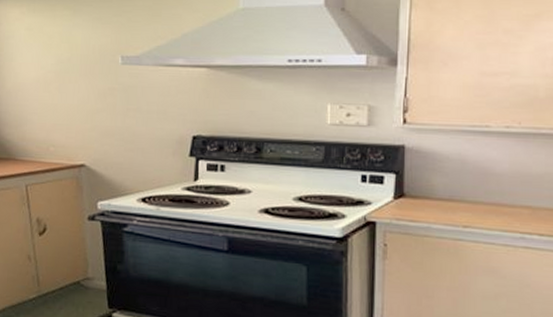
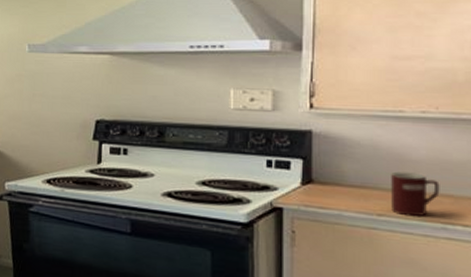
mug: none [476,184,520,228] -> present [391,171,440,217]

